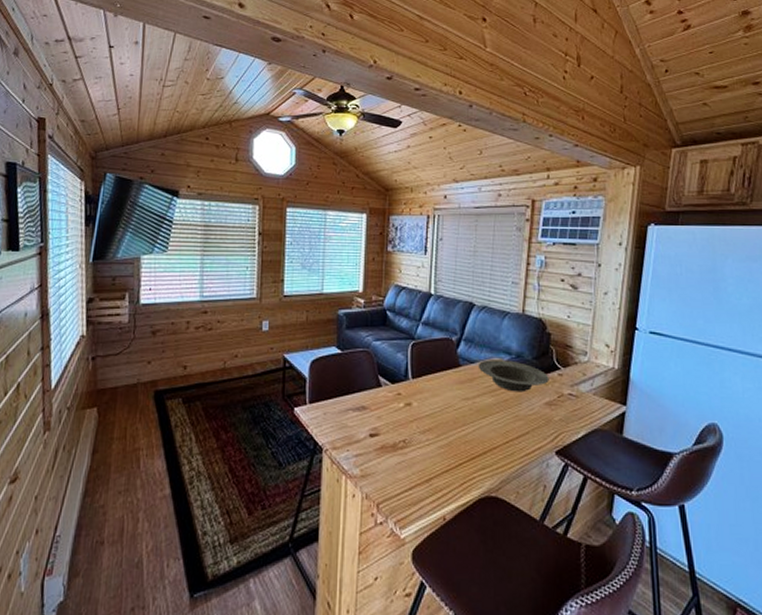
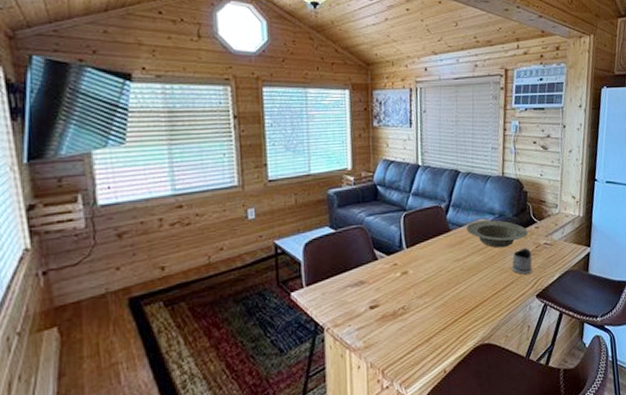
tea glass holder: none [528,396,553,426] -> present [511,248,532,275]

